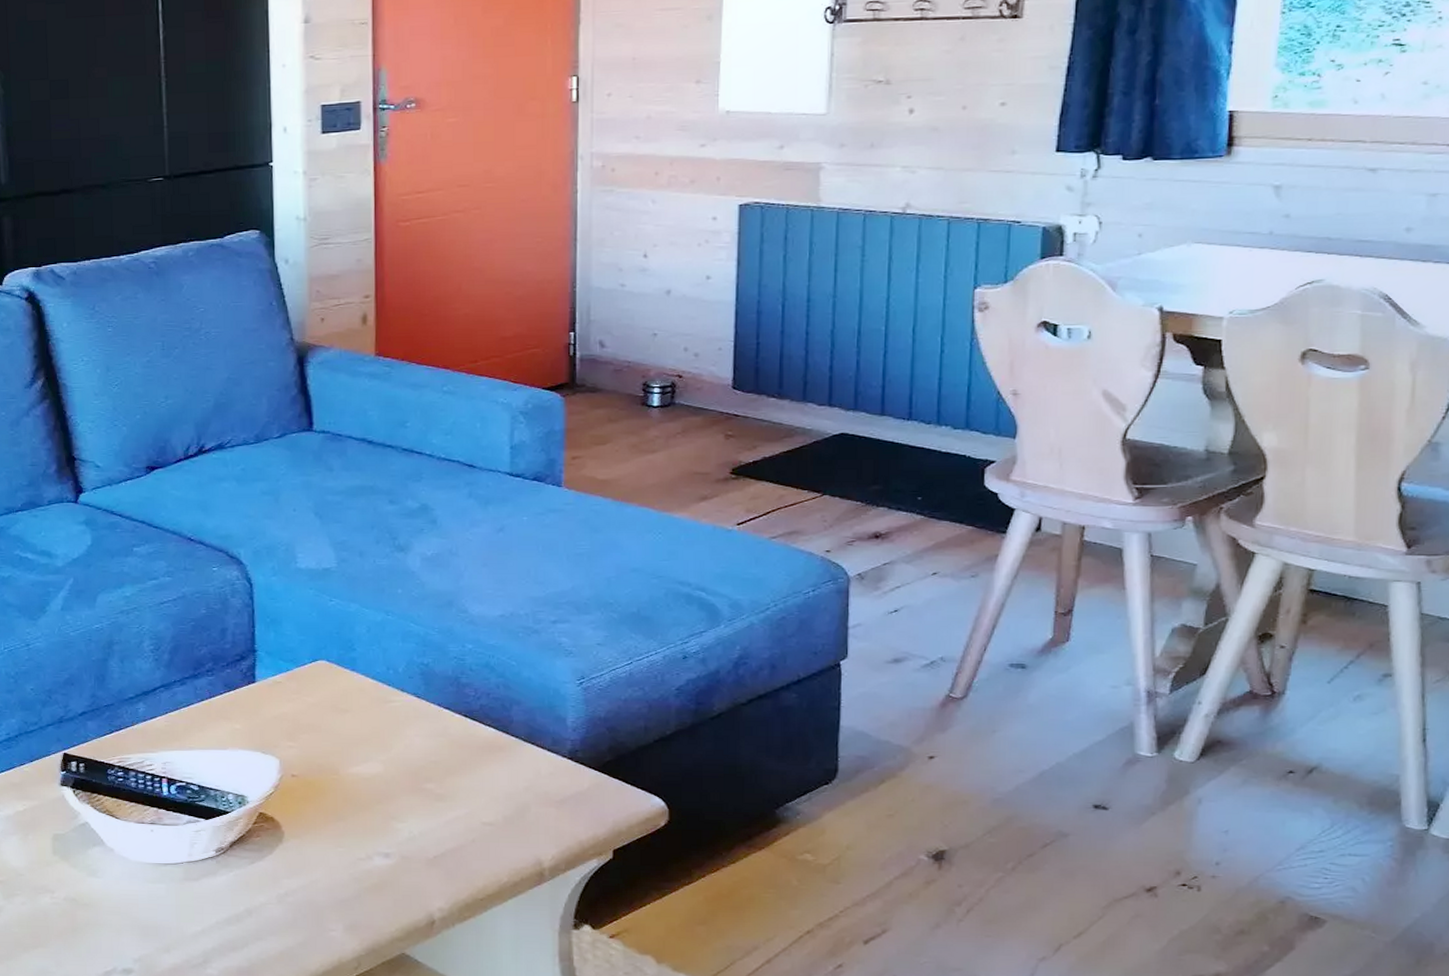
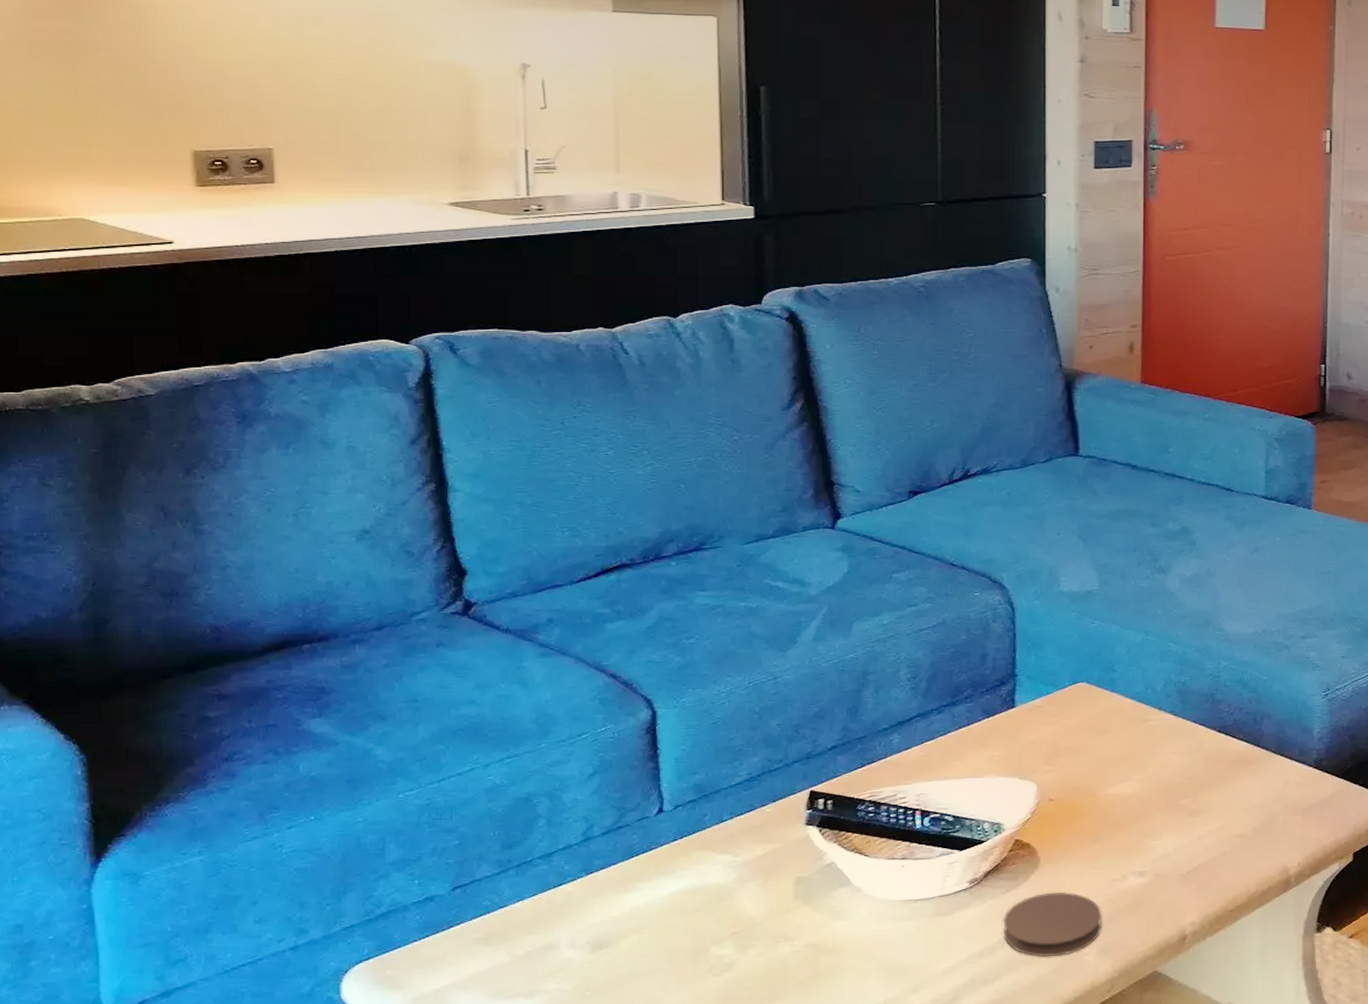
coaster: none [249,867,348,929] -> present [1003,892,1102,957]

